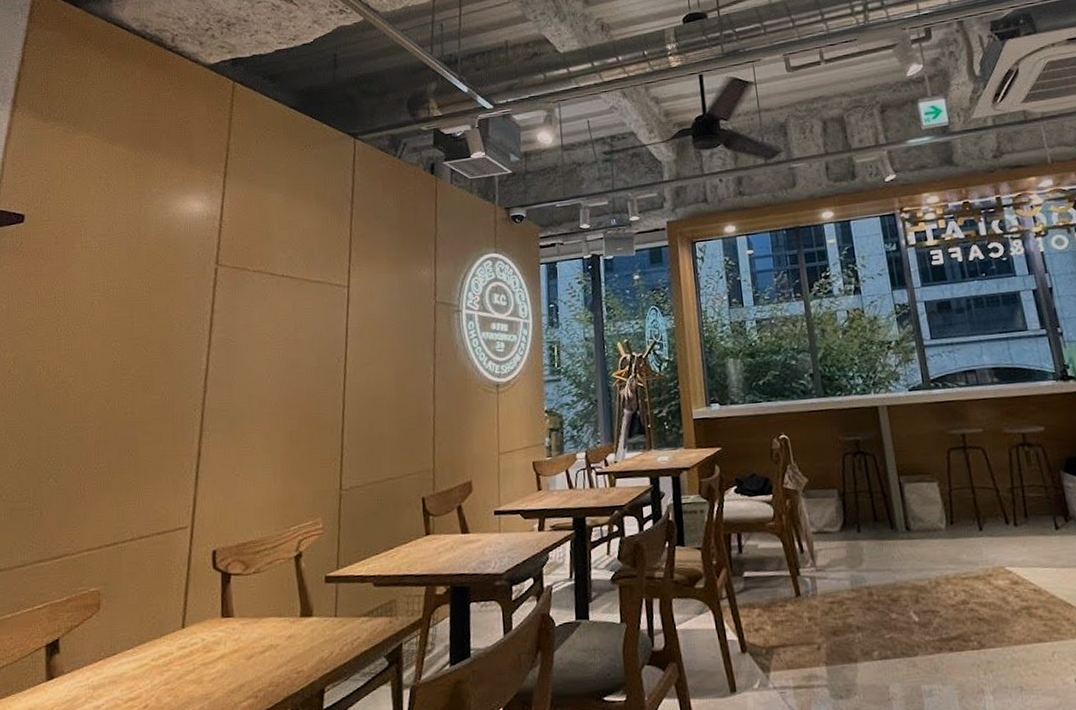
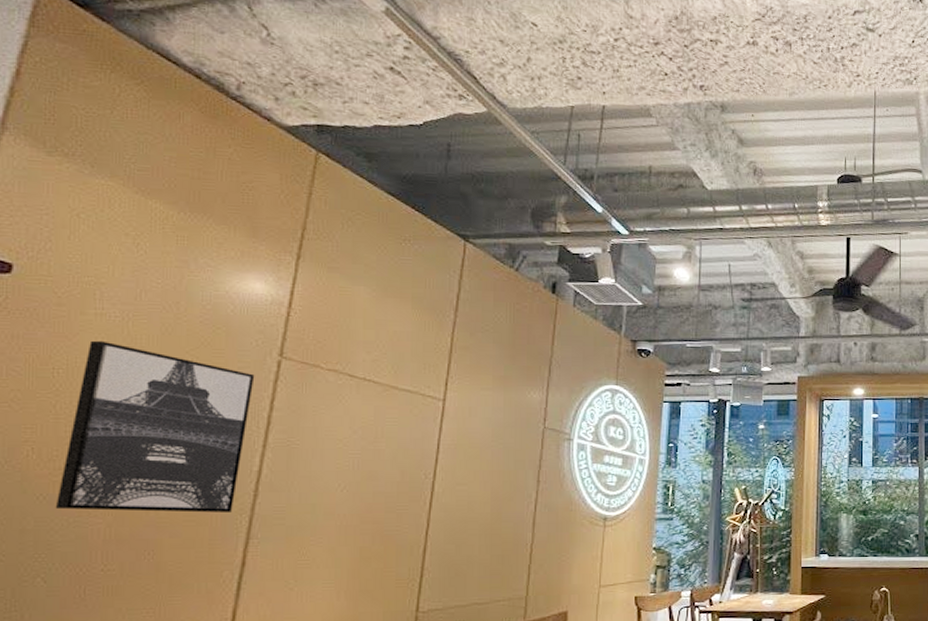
wall art: none [60,269,199,418] -> present [55,340,255,513]

